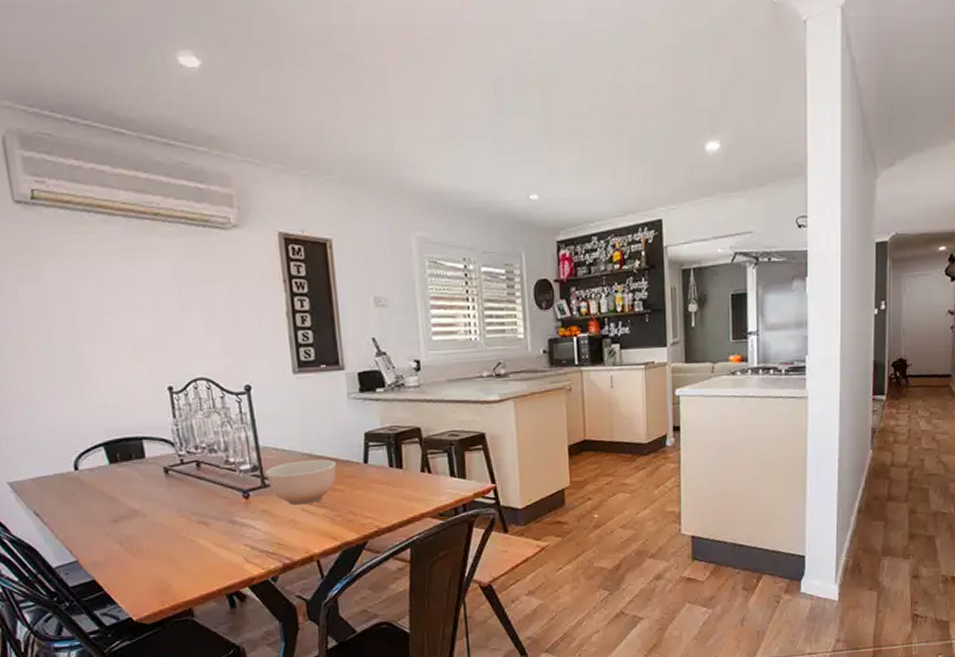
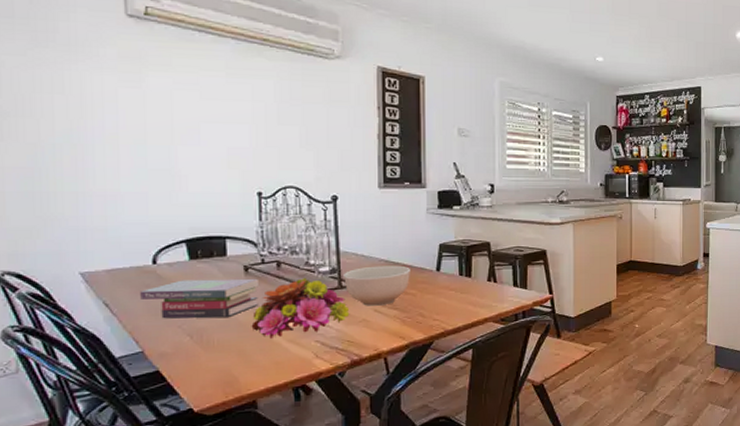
books: none [67,481,183,527] -> present [140,278,260,319]
flower bouquet: none [178,478,277,544] -> present [251,278,350,339]

